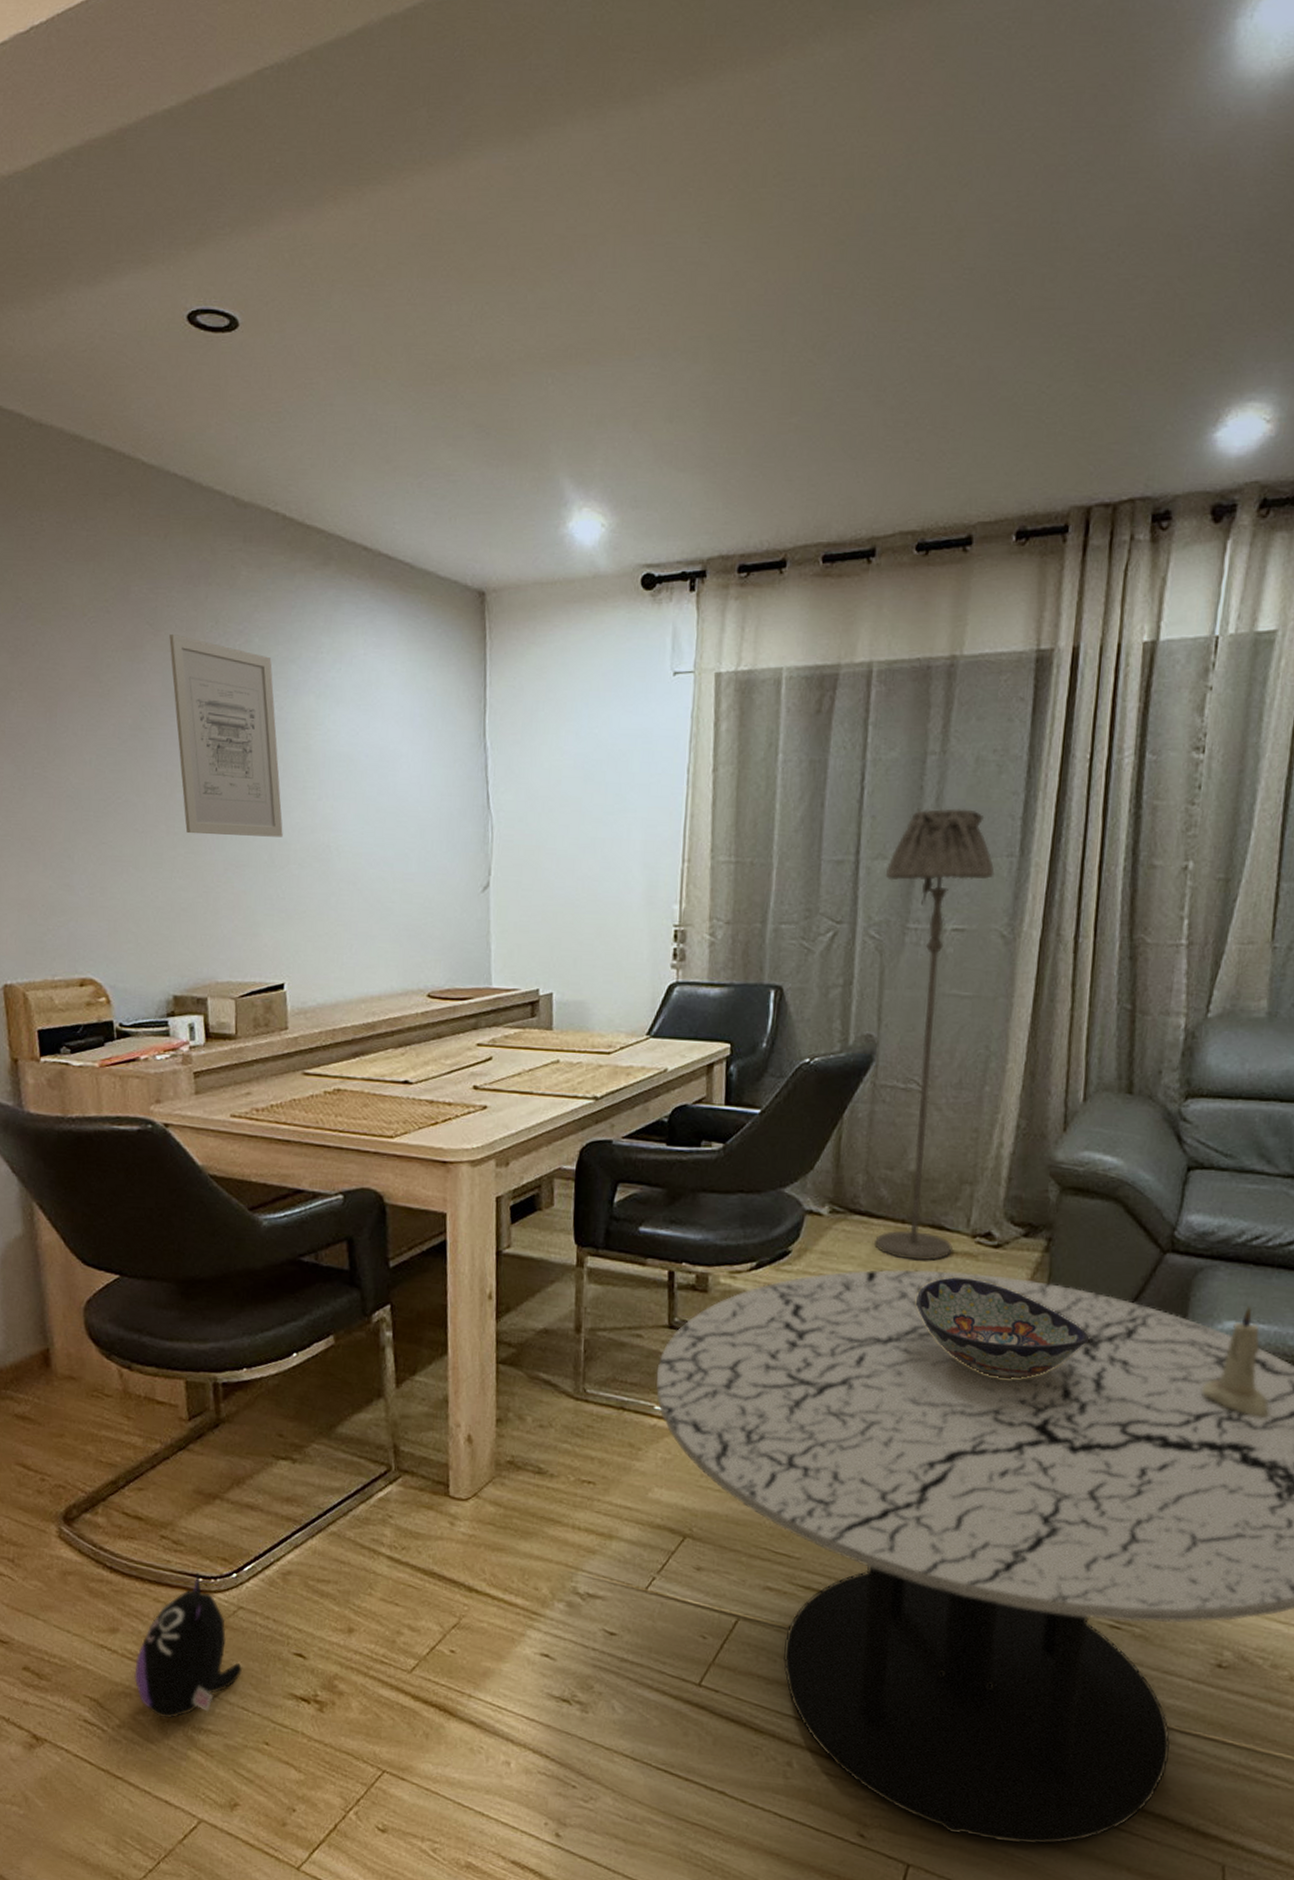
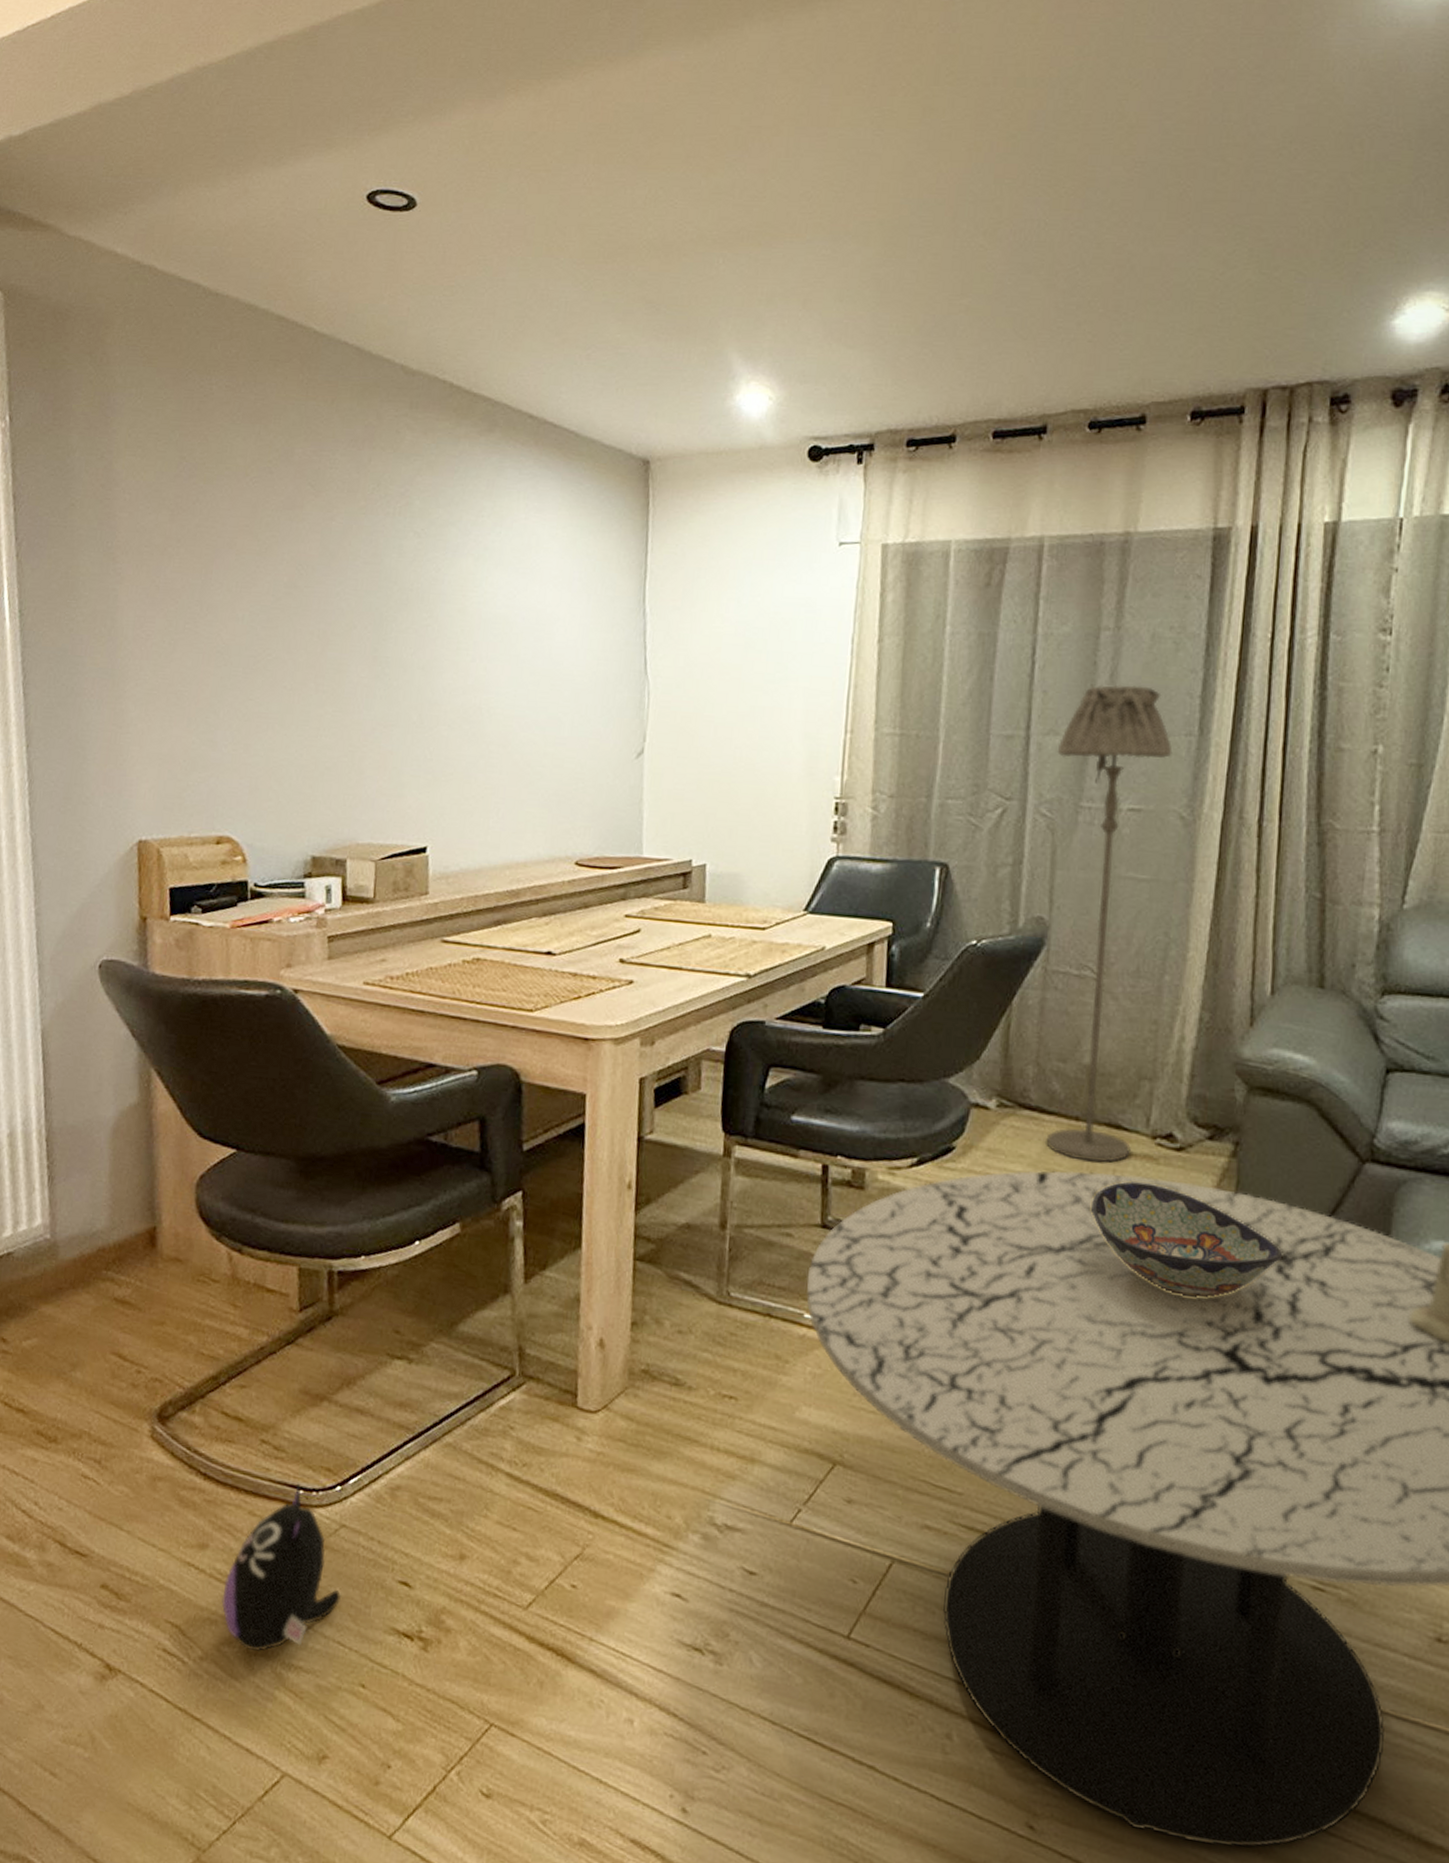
wall art: present [169,634,283,837] -> none [330,495,434,698]

